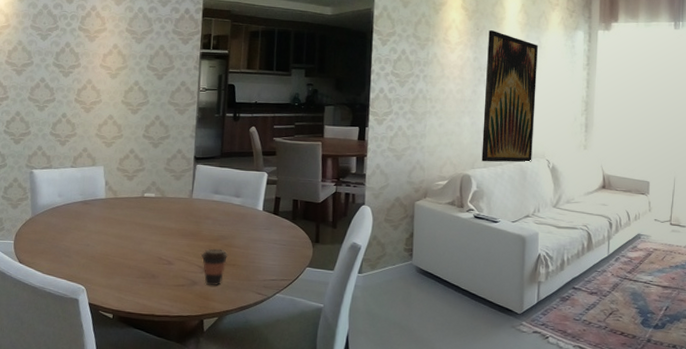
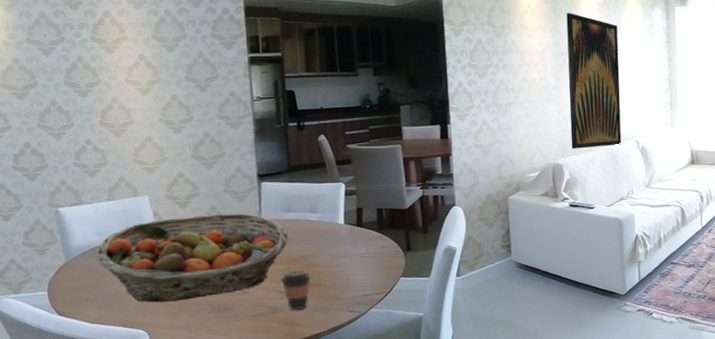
fruit basket: none [55,188,214,264] -> present [96,213,289,303]

